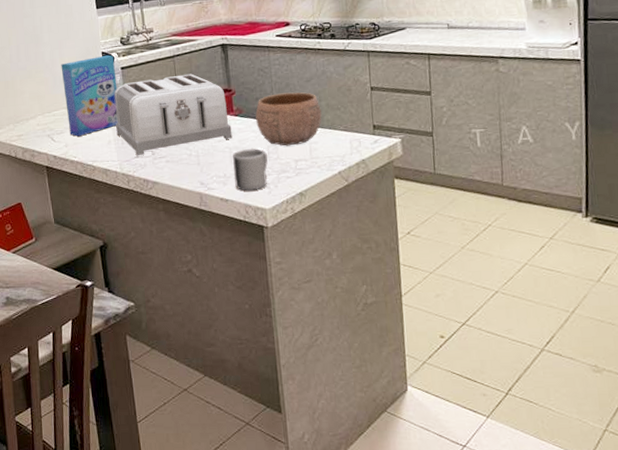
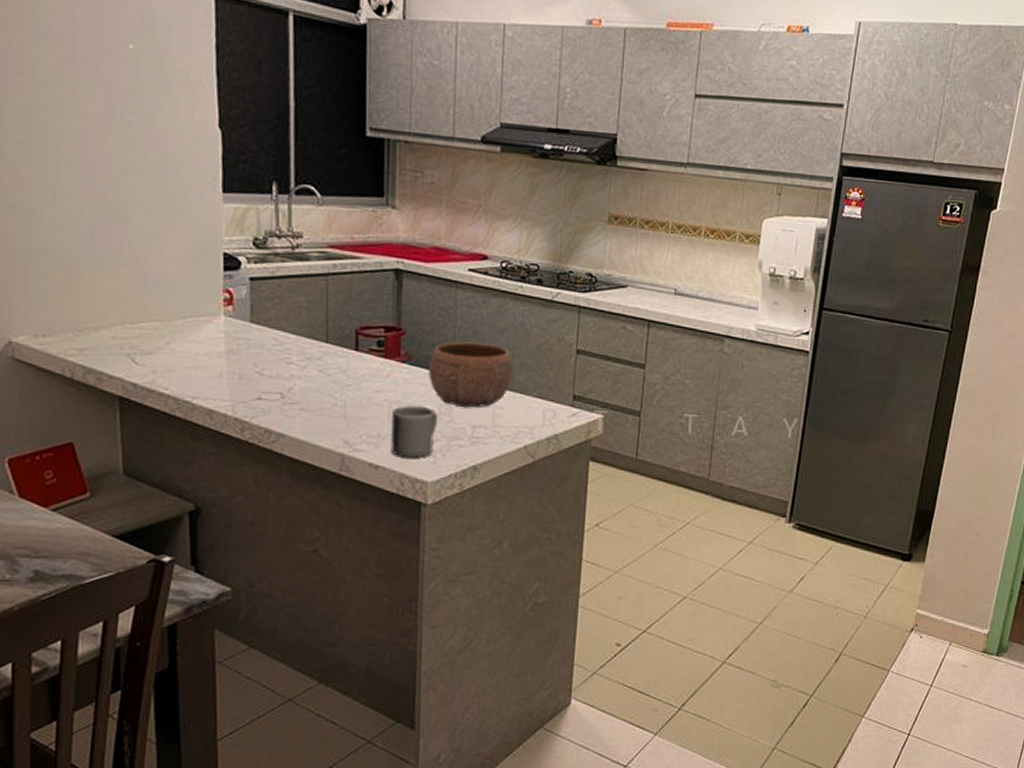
cereal box: present [61,55,119,136] -> none [158,257,242,362]
toaster: present [114,73,232,155] -> none [232,299,395,397]

